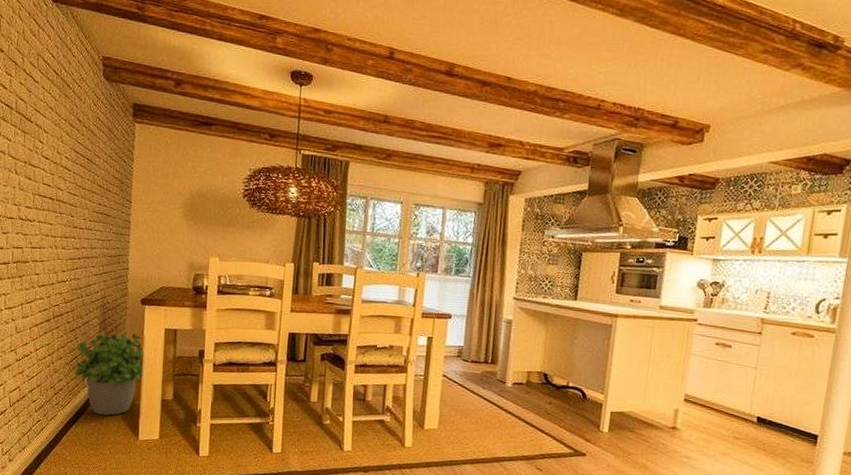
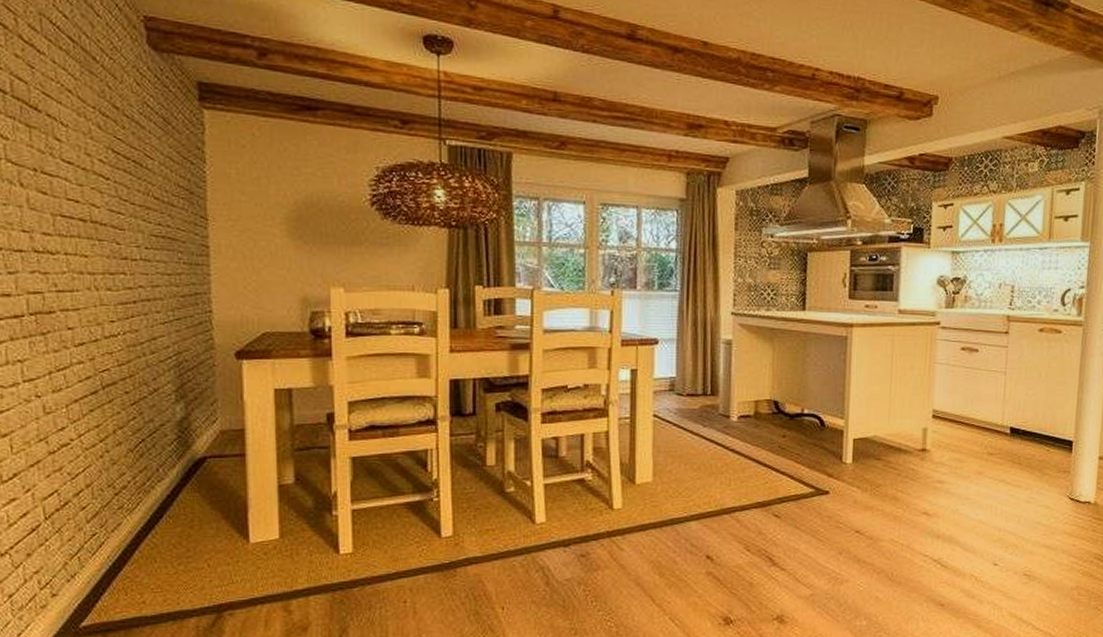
potted plant: present [74,331,145,416] -> none [142,397,248,515]

